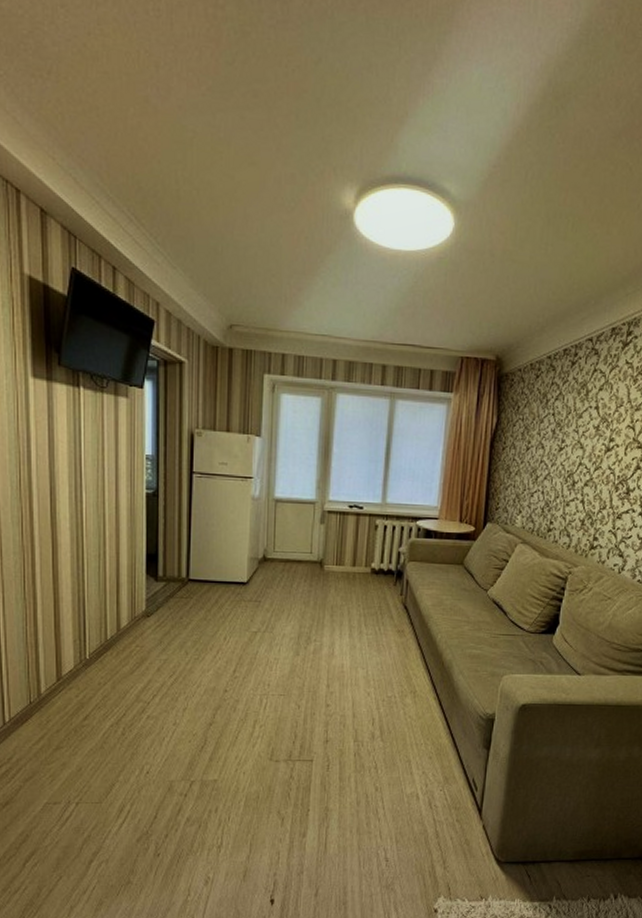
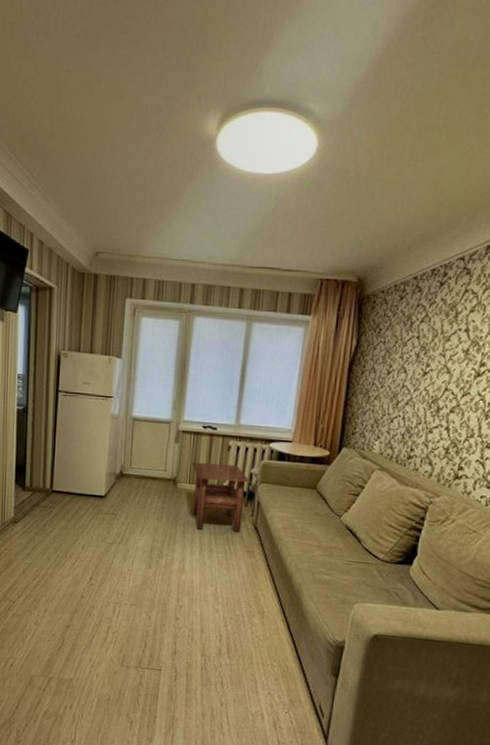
side table: none [338,542,399,612] -> present [191,461,251,532]

